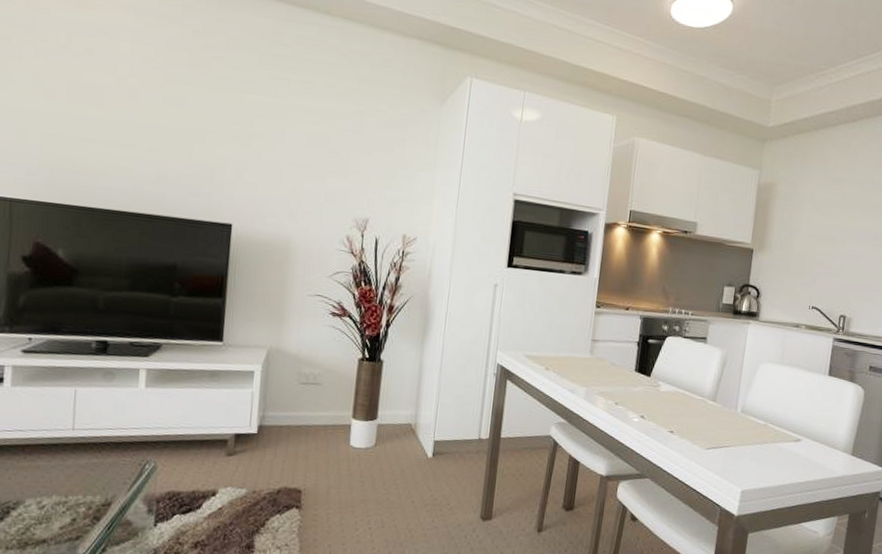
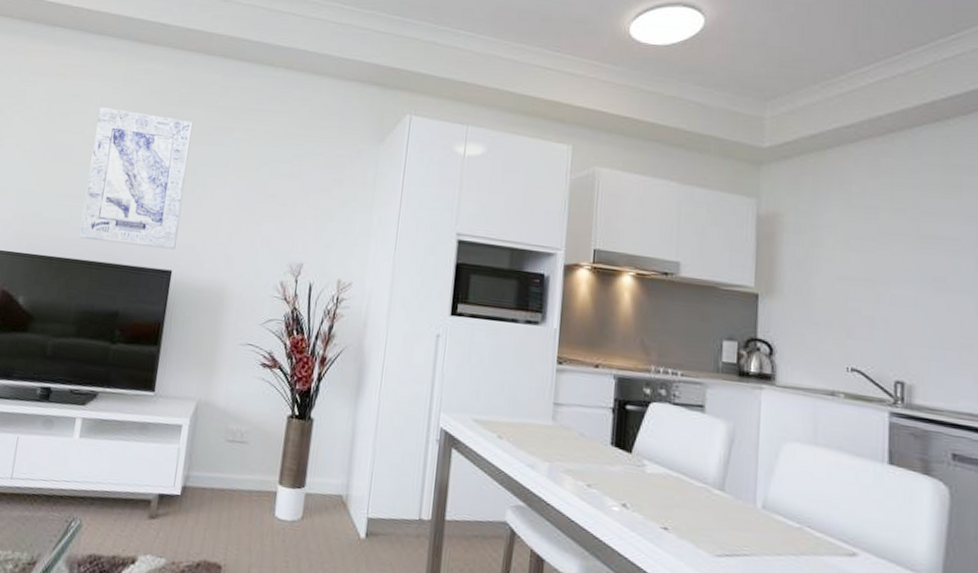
wall art: none [123,45,245,203] -> present [79,107,193,250]

